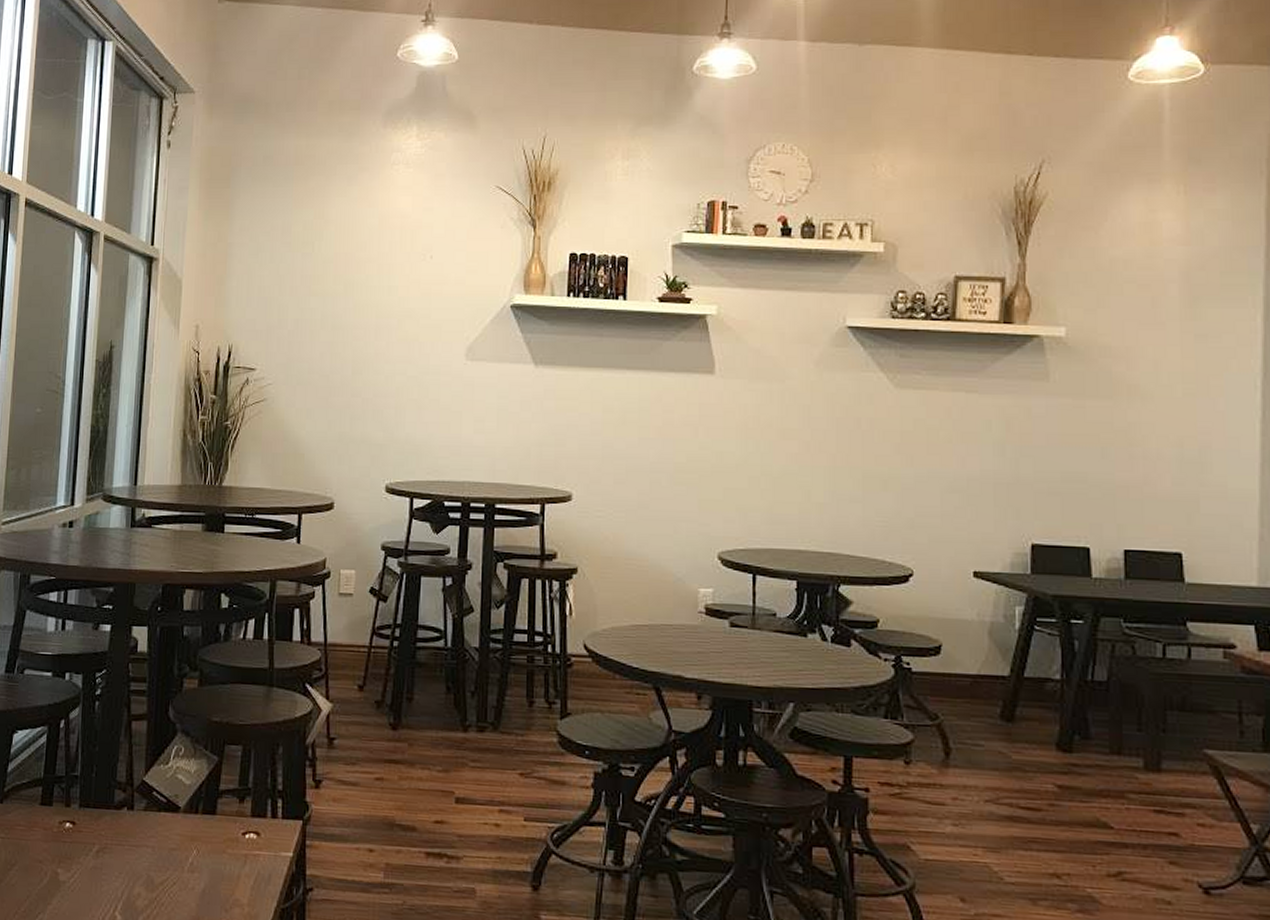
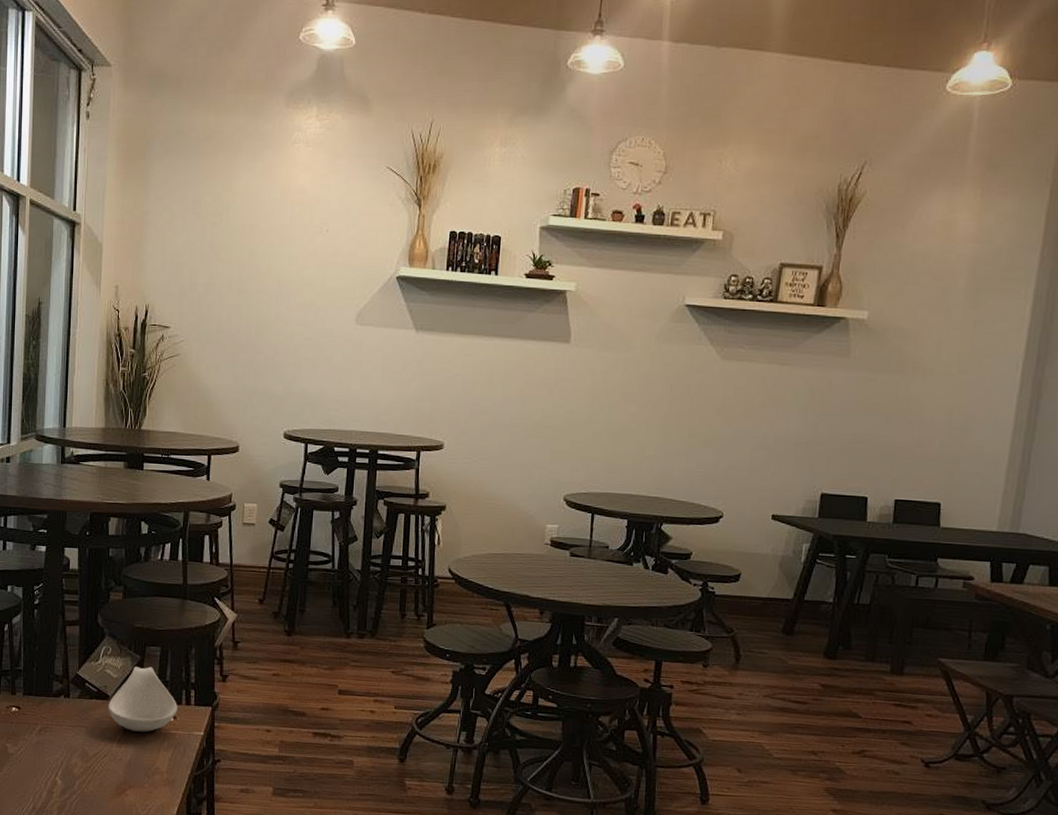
spoon rest: none [179,770,262,853] -> present [108,666,178,732]

